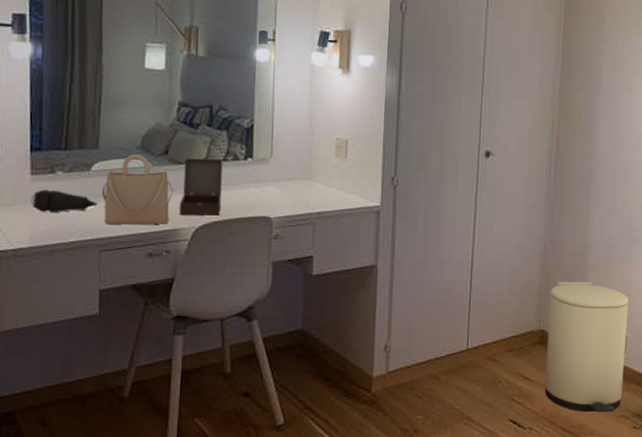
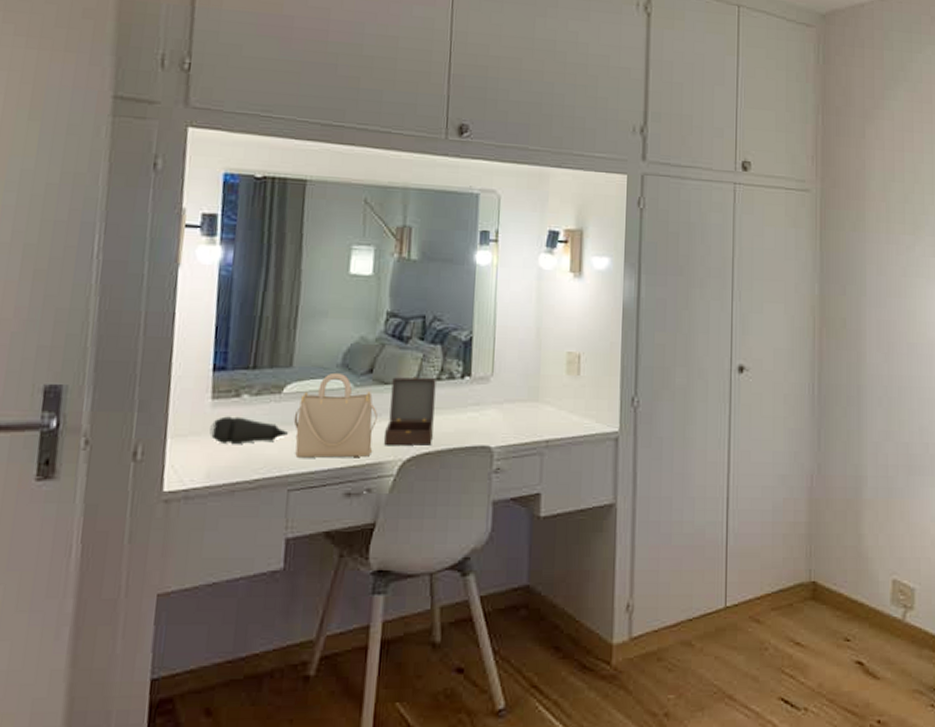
pedal bin: present [544,281,629,413] -> none [820,520,915,687]

